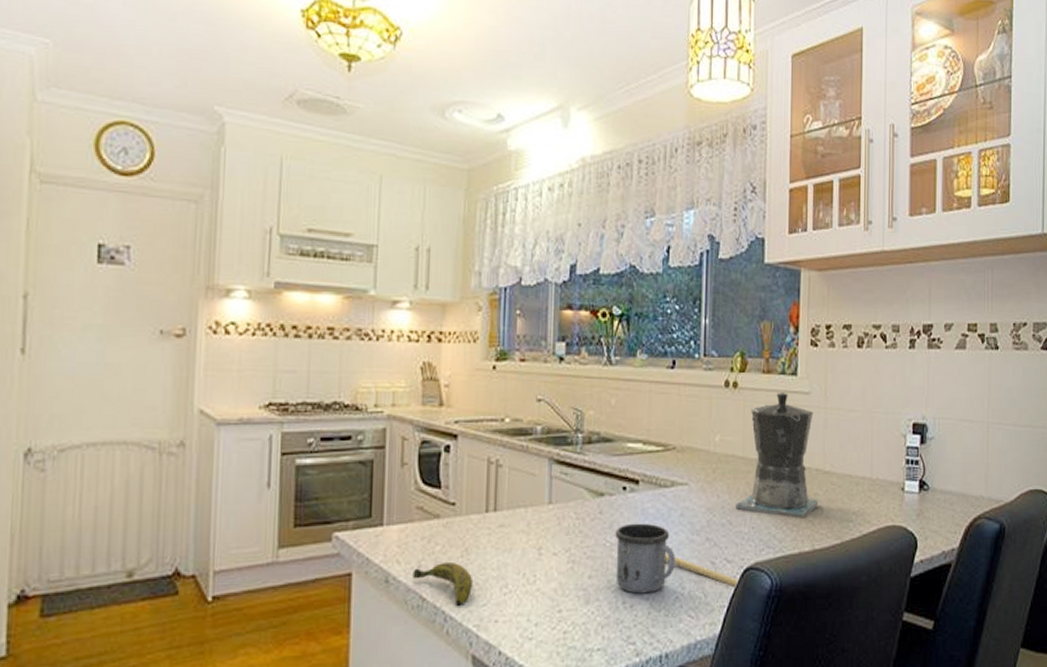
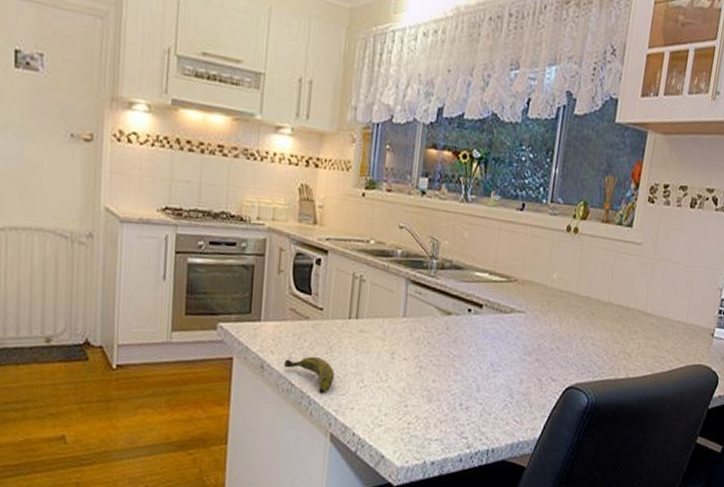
mug: present [615,523,675,594] -> none [455,340,508,399]
spoon: present [665,553,740,588] -> none [499,368,561,402]
coffee maker: present [735,393,819,519] -> none [564,241,643,351]

